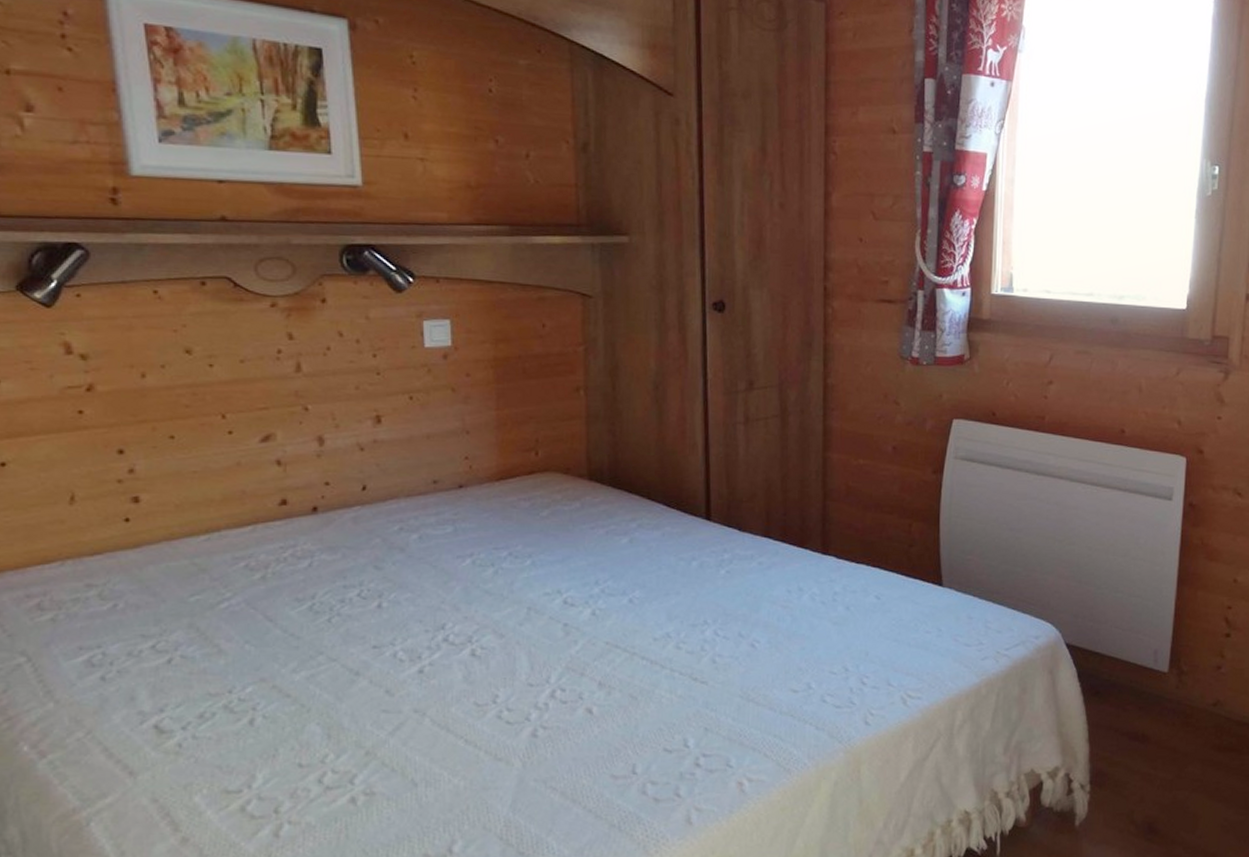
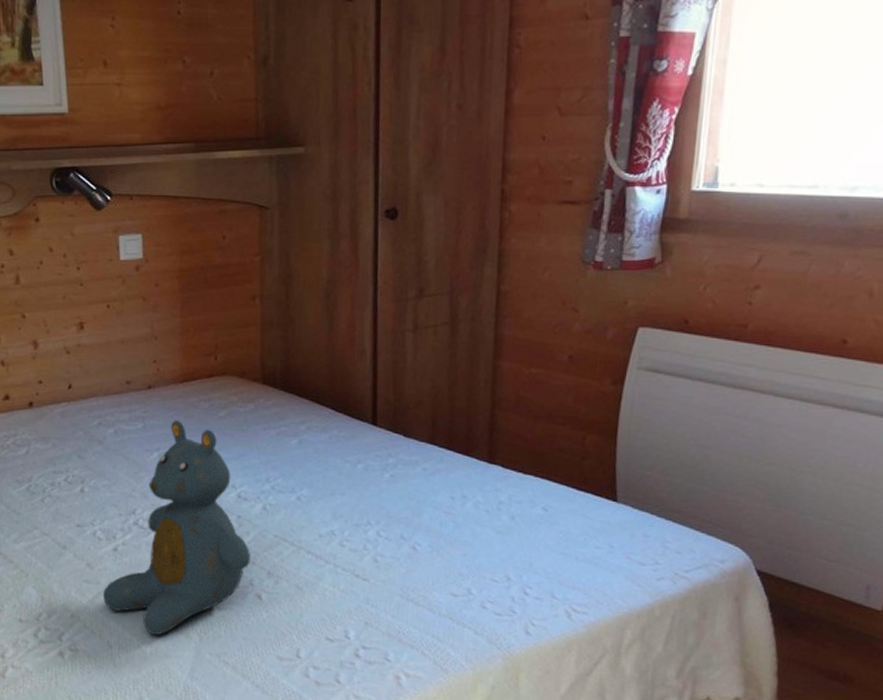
teddy bear: none [405,522,580,765] -> present [102,420,251,635]

